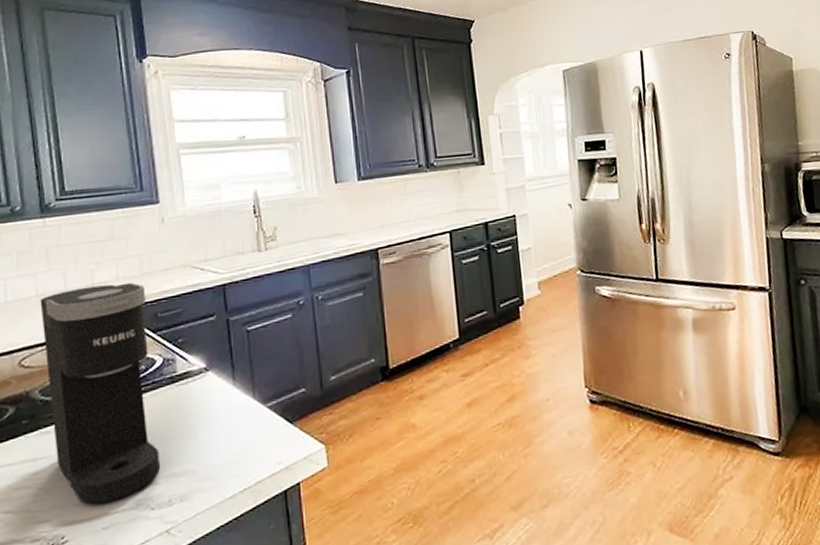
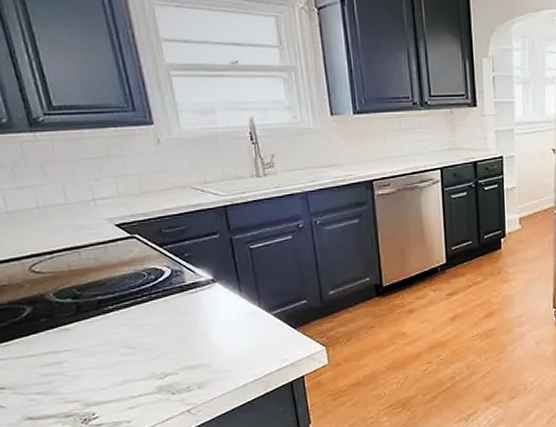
coffee maker: present [40,282,161,505] -> none [42,199,178,389]

